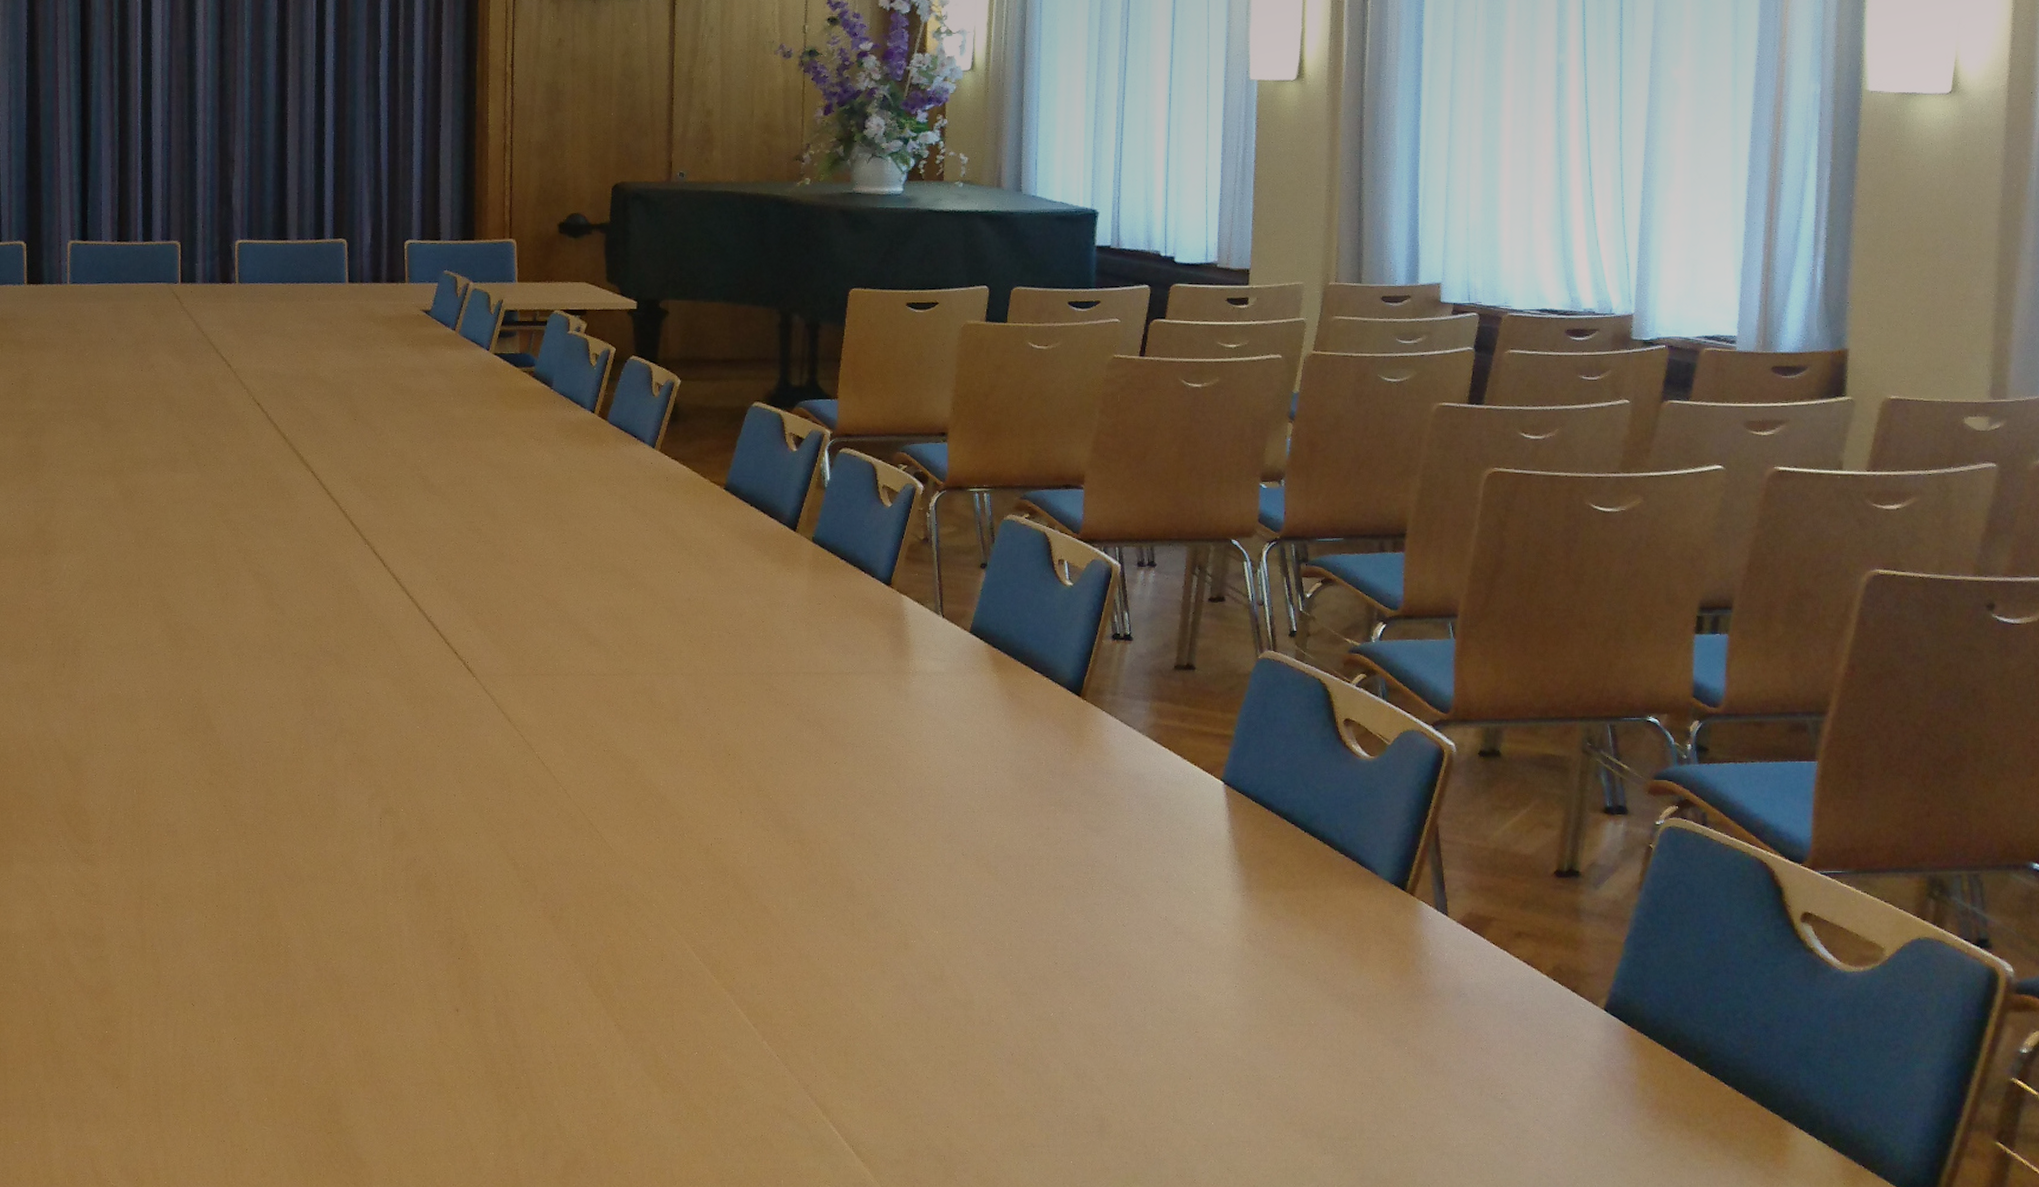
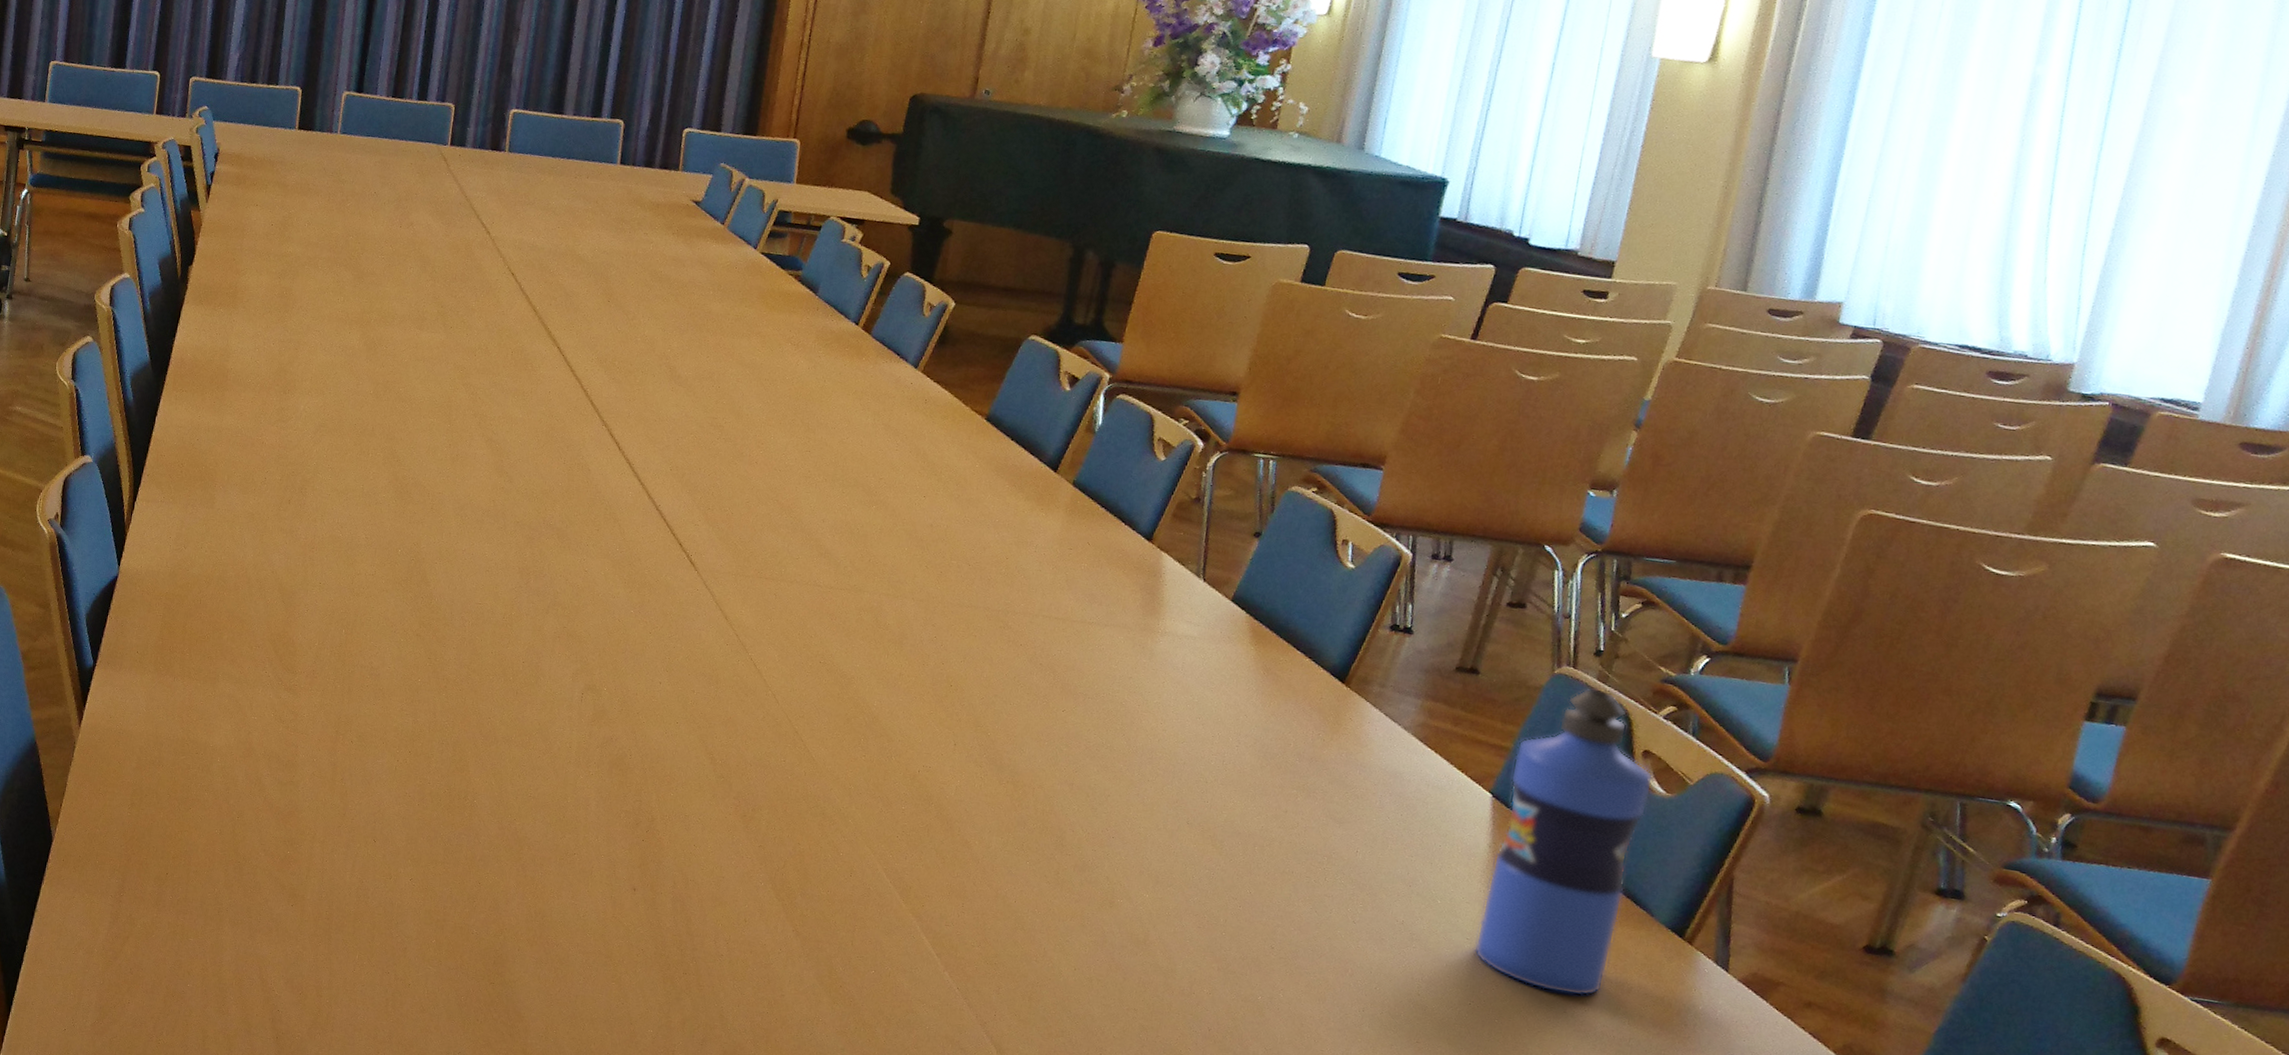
water bottle: none [1231,667,1357,962] -> present [1474,687,1654,996]

